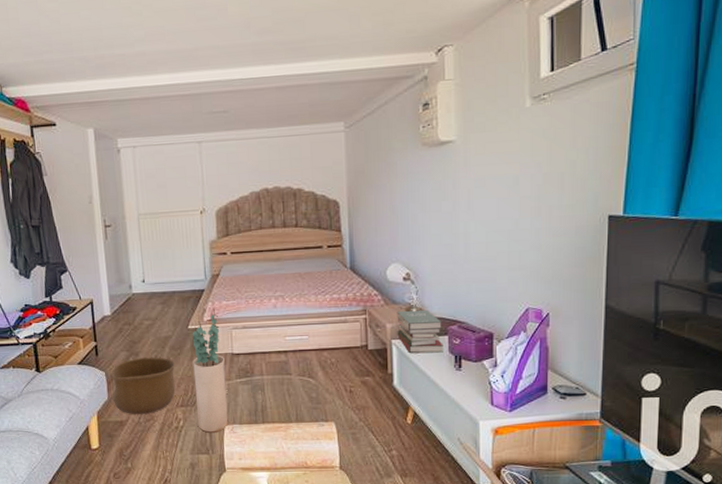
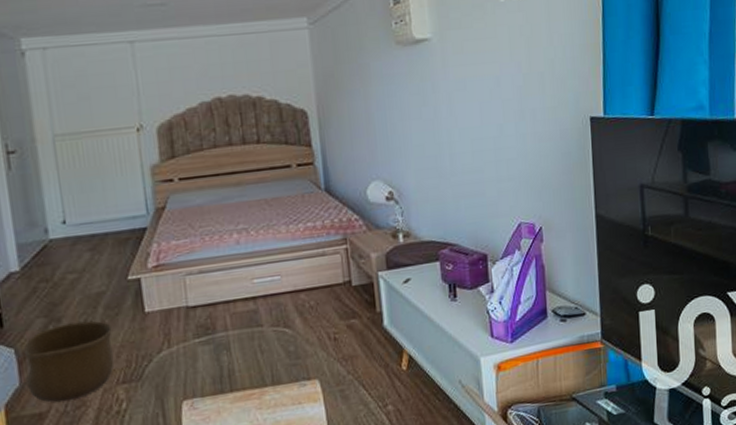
vase: present [192,308,229,434] -> none [133,251,187,415]
books: present [397,309,443,354] -> none [381,233,436,286]

